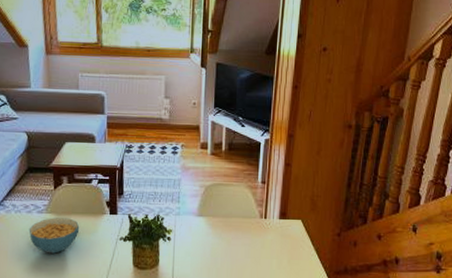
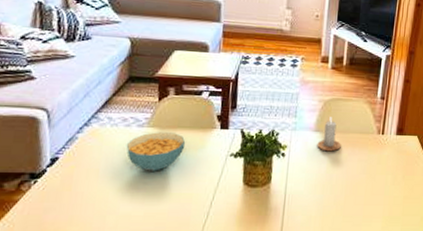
candle: none [201,202,224,236] -> present [317,117,341,152]

